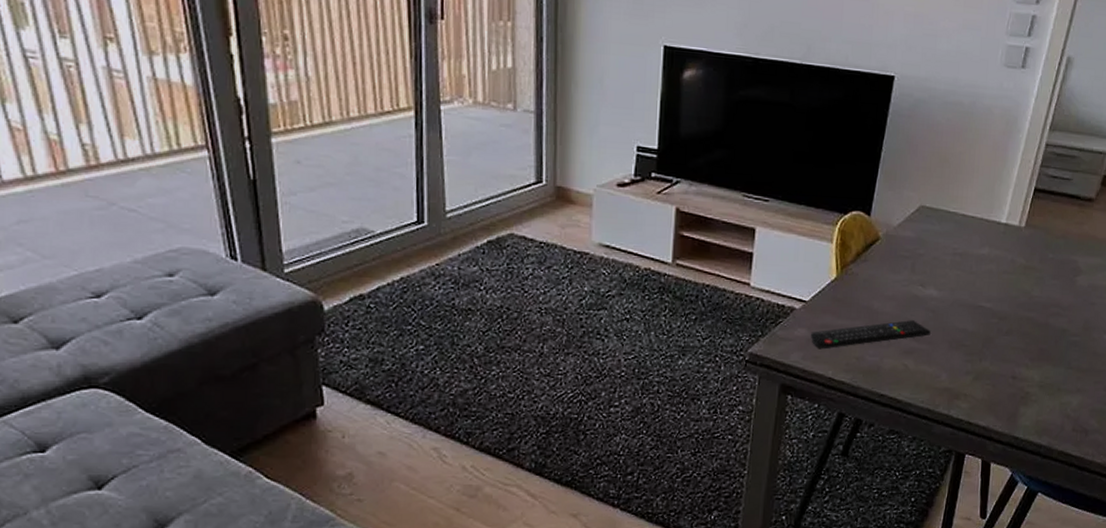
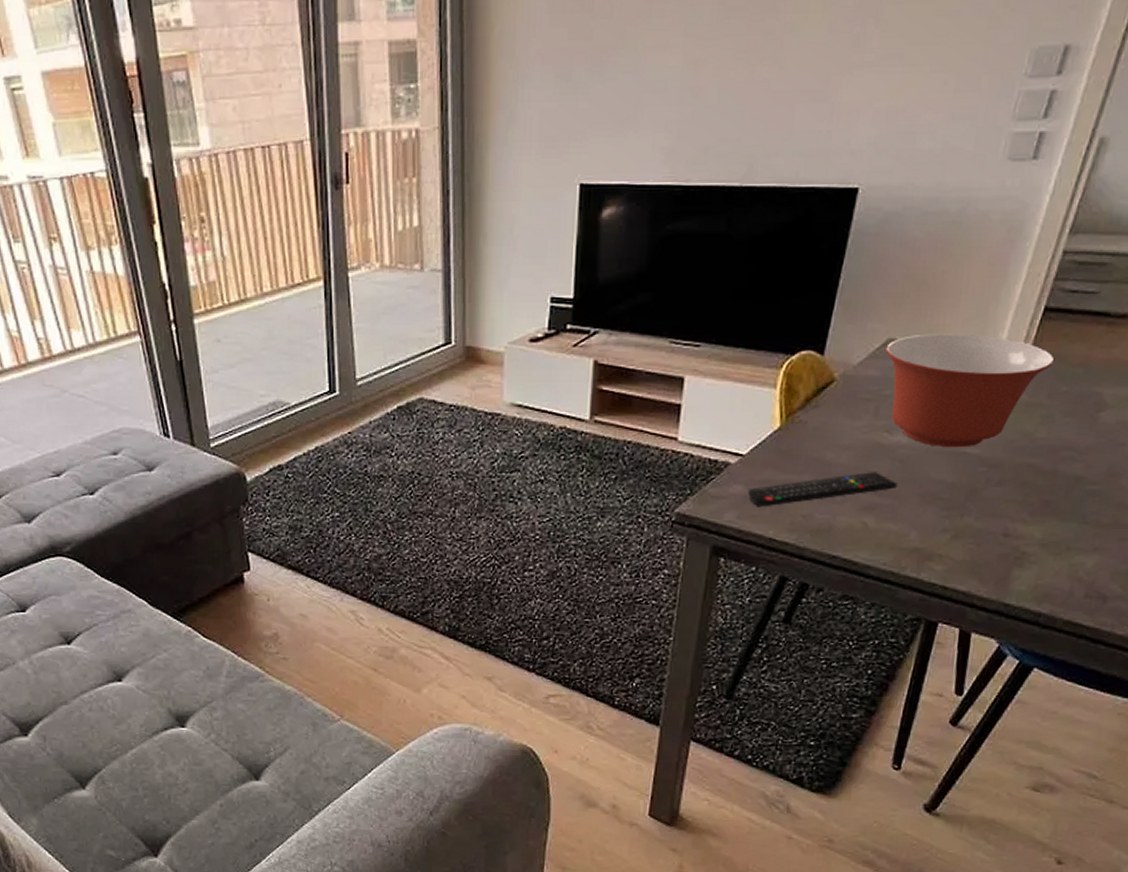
mixing bowl: none [919,203,1043,302] -> present [886,333,1055,448]

